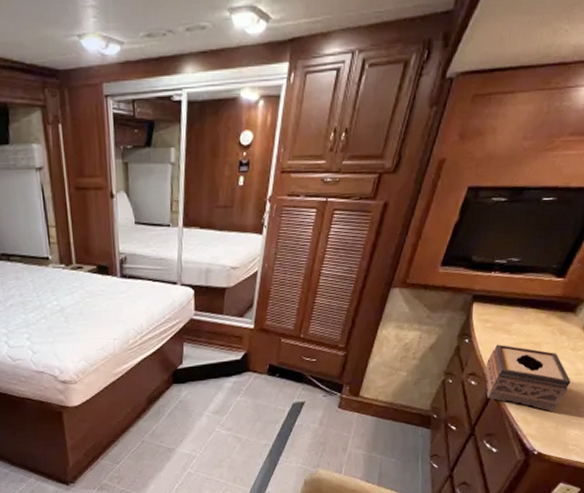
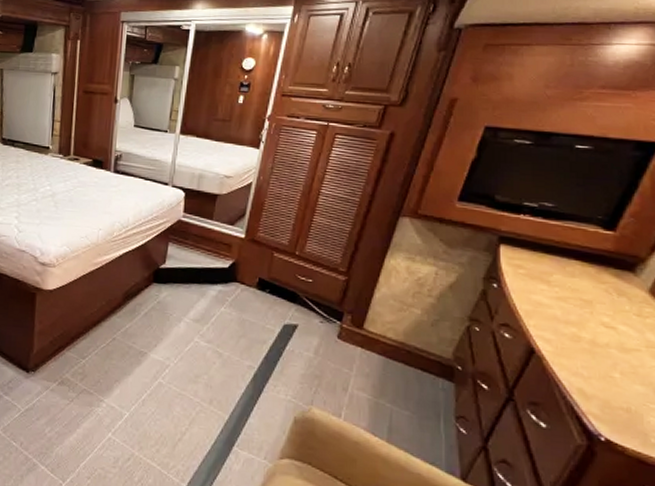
tissue box: present [484,344,571,411] -> none [520,295,641,388]

